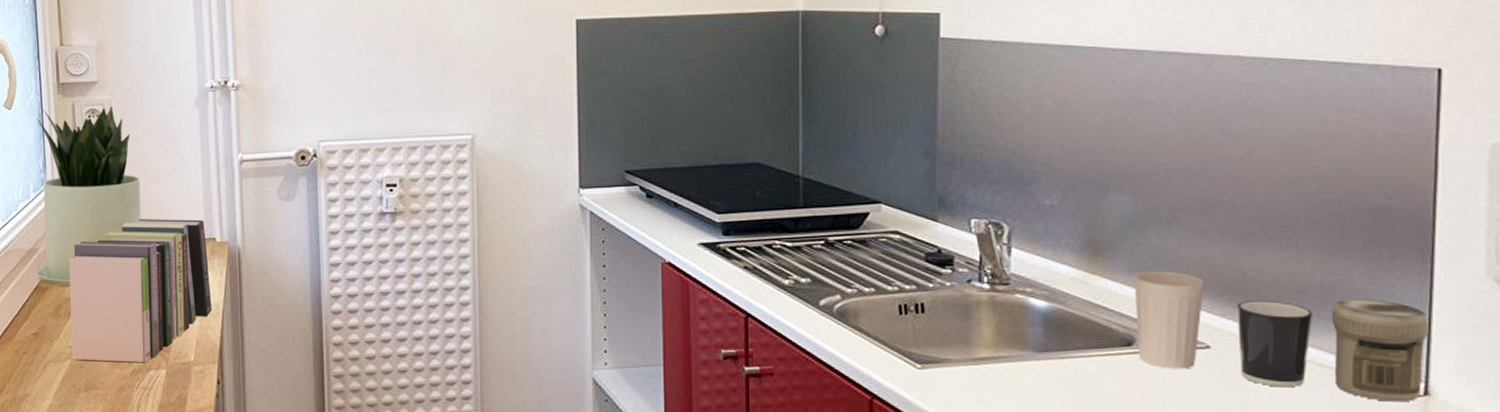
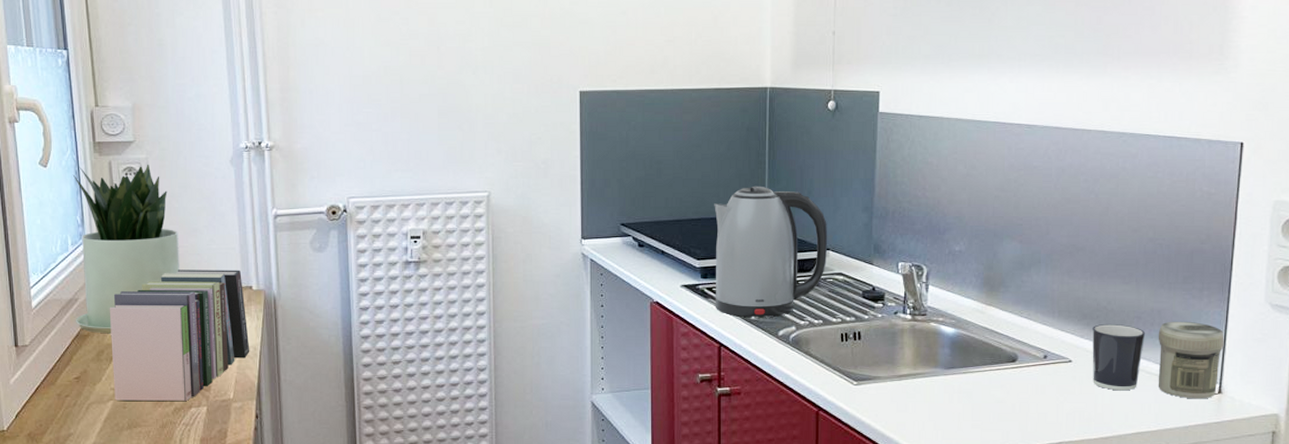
kettle: none [737,126,879,284] -> present [714,186,828,318]
cup: present [1133,271,1204,369] -> none [1019,302,1069,379]

